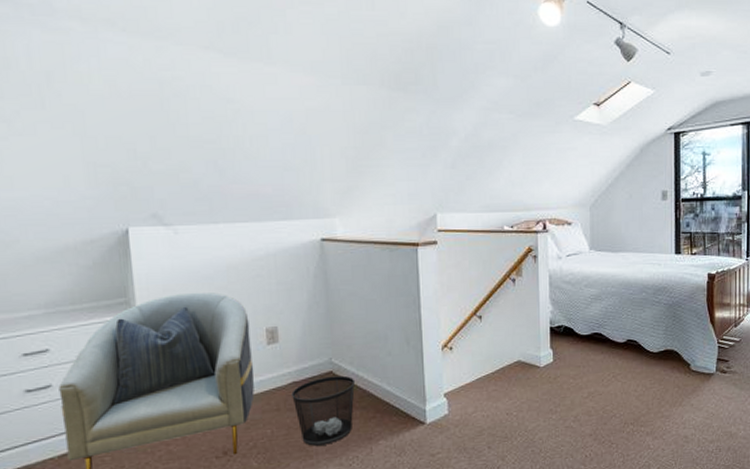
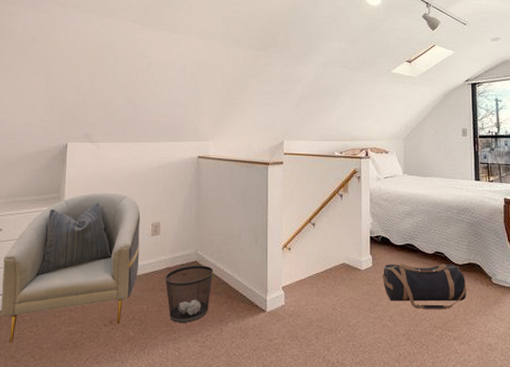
duffel bag: none [565,352,662,406] -> present [382,263,467,310]

